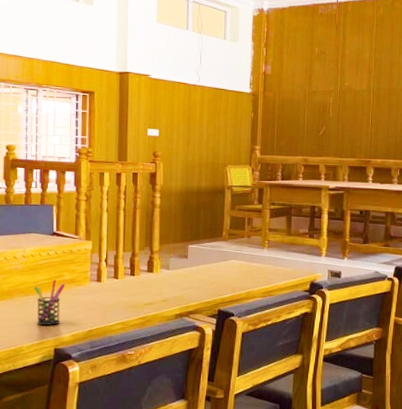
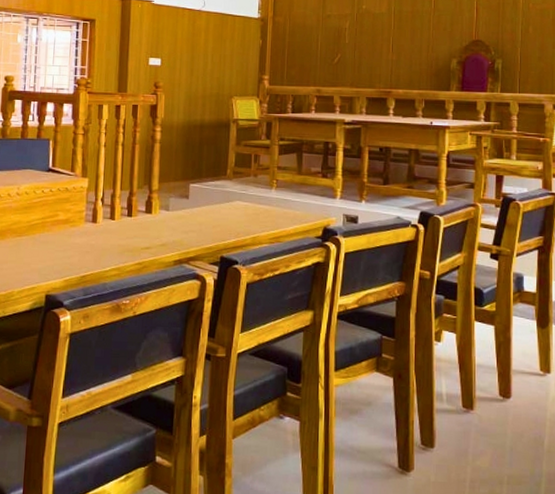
pen holder: present [34,279,65,325] -> none [27,219,59,269]

